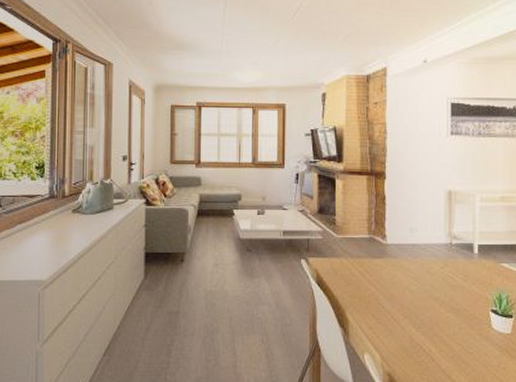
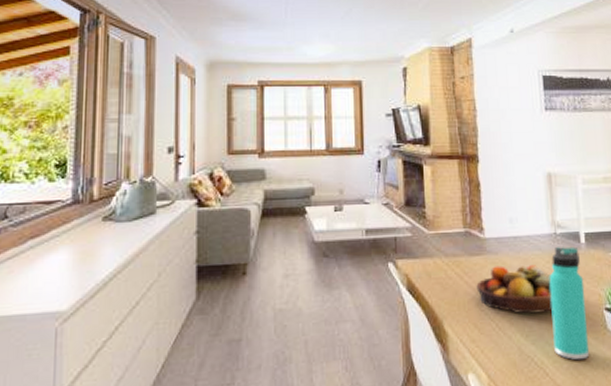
fruit bowl: none [376,268,444,310] -> present [476,265,553,314]
thermos bottle: none [442,256,474,351] -> present [549,246,590,361]

